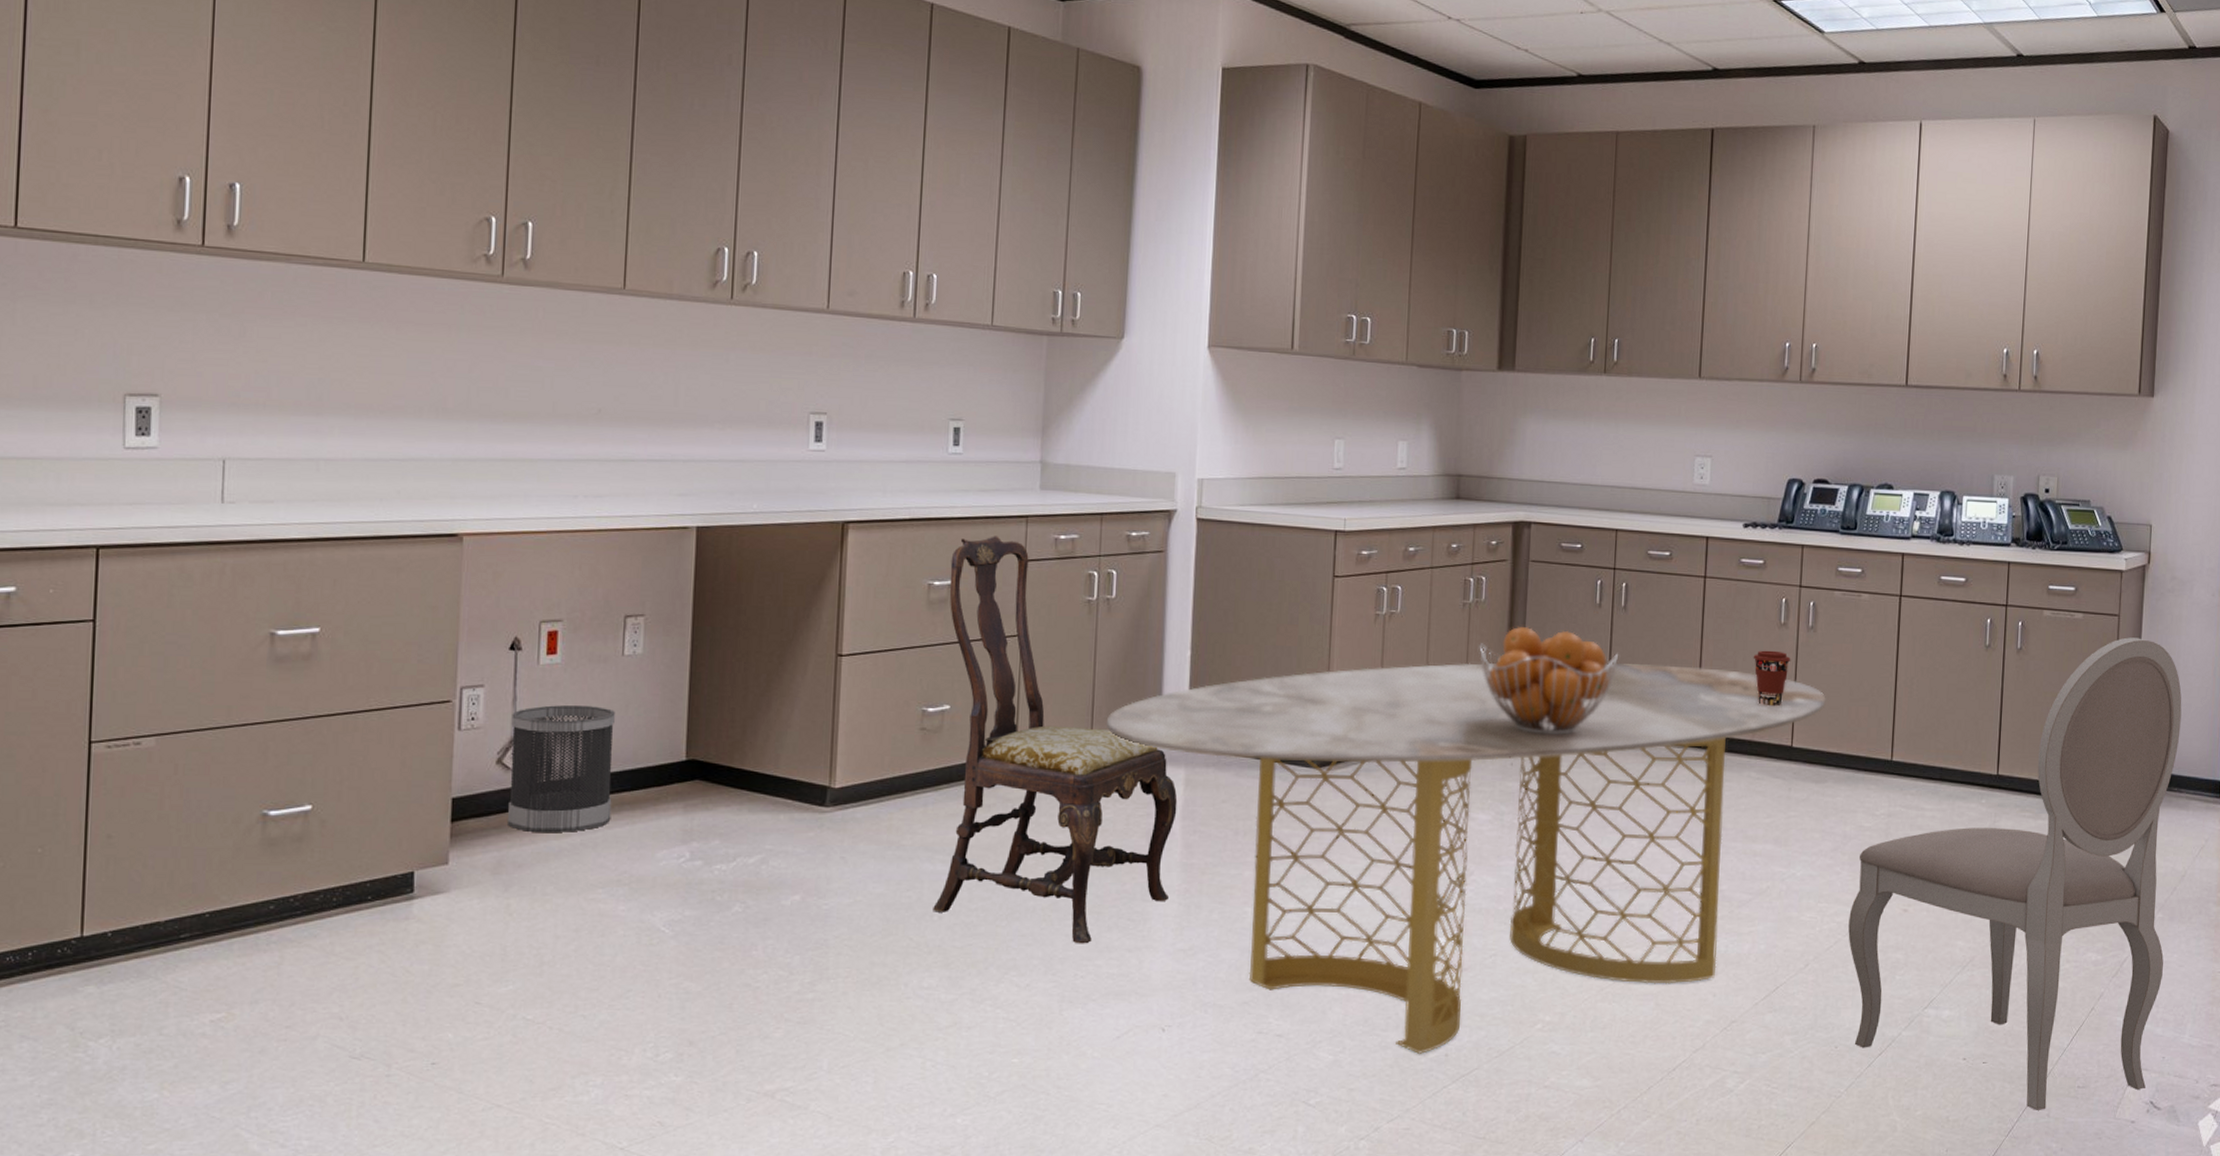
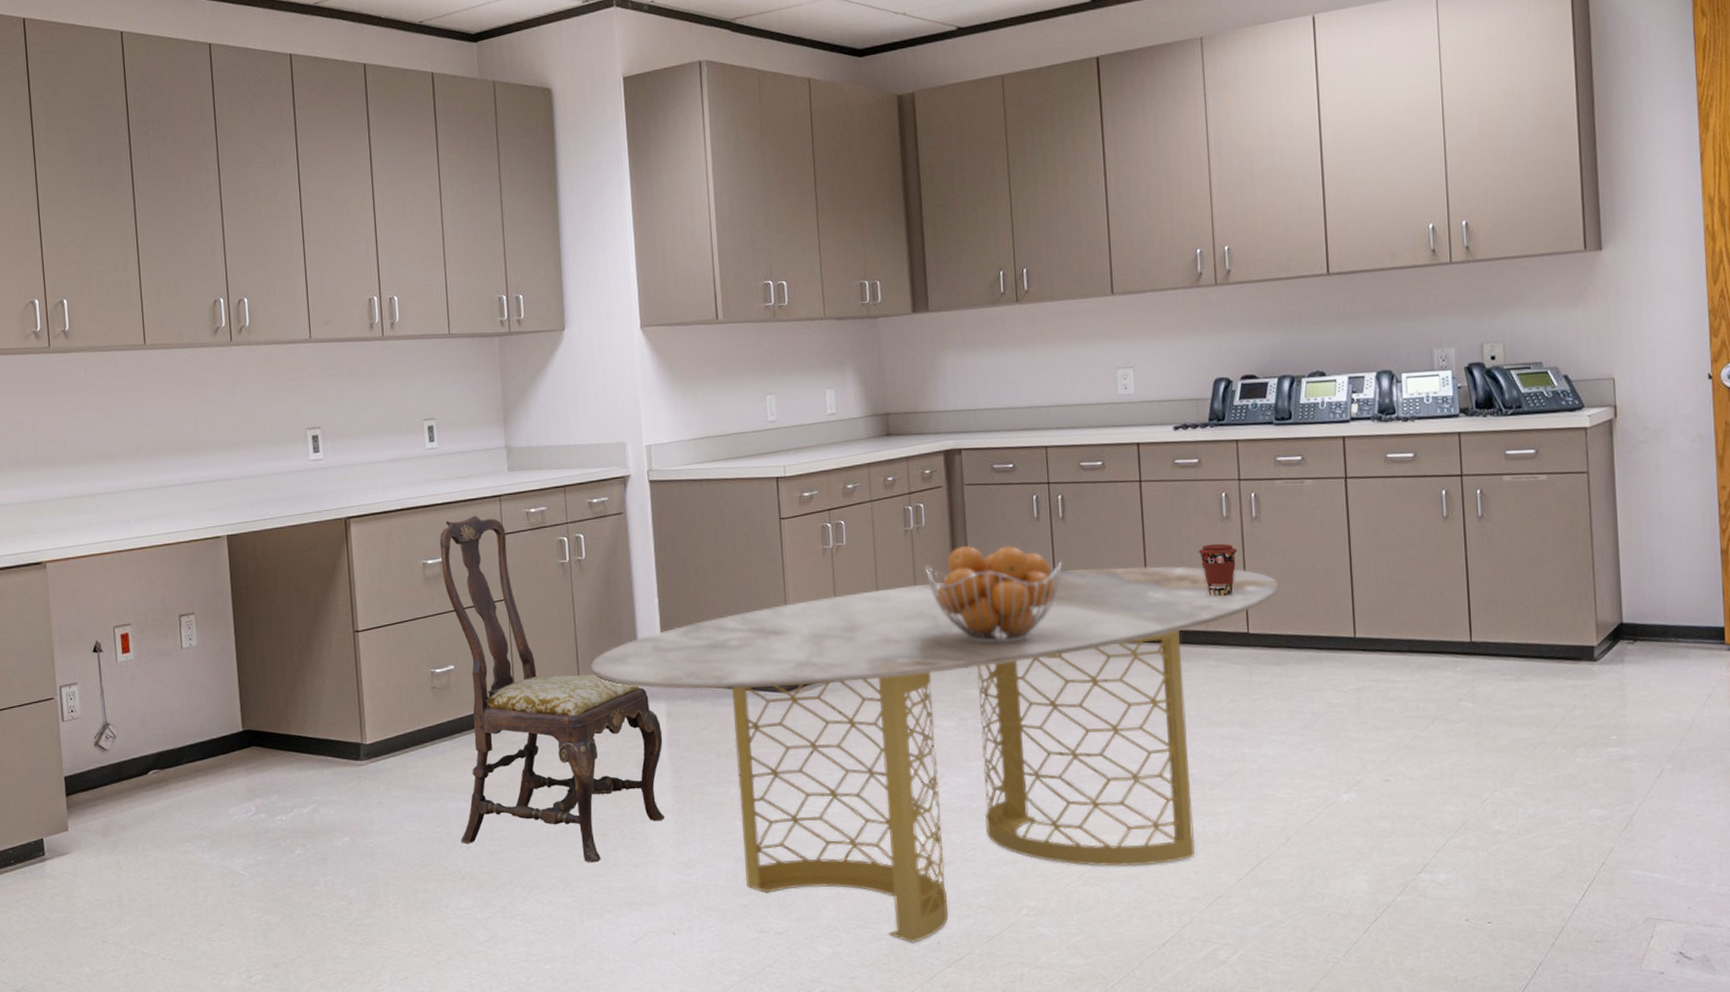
wastebasket: present [508,704,615,833] -> none [101,692,189,800]
dining chair: present [1848,637,2182,1110] -> none [1327,492,1679,966]

